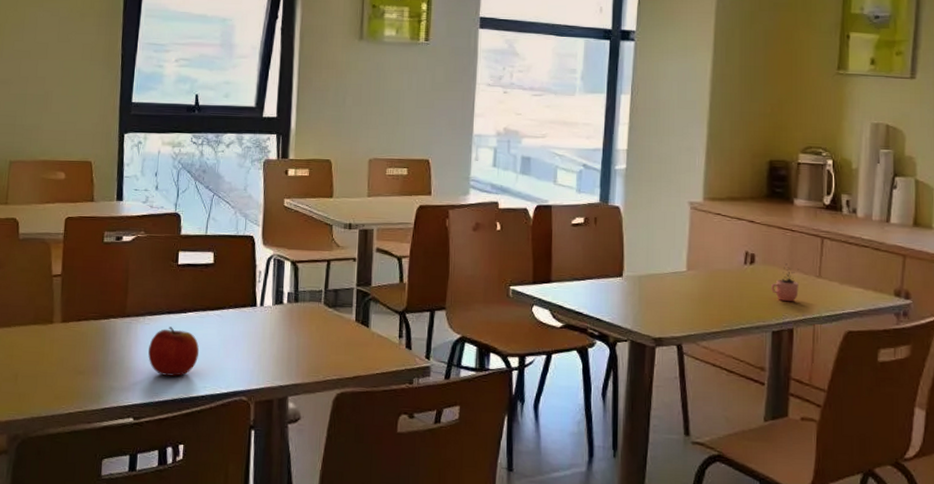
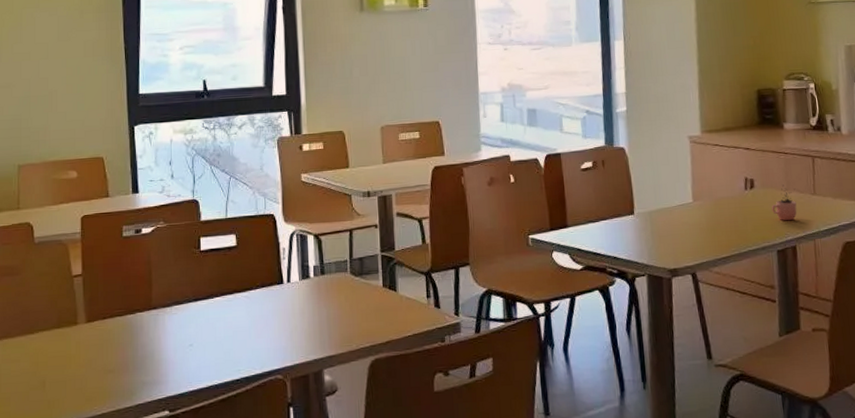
apple: present [148,327,199,377] -> none [178,314,229,364]

